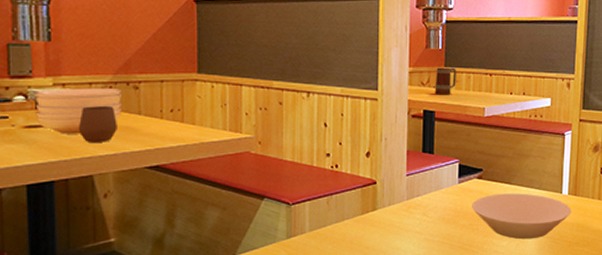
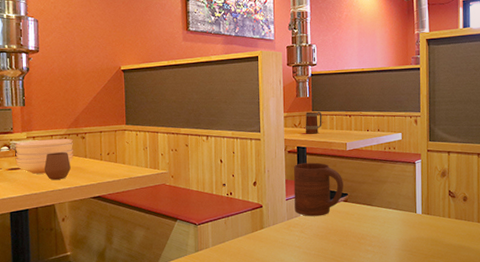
cup: none [416,130,478,196] -> present [293,162,344,217]
dish: present [472,193,572,240] -> none [340,213,426,253]

